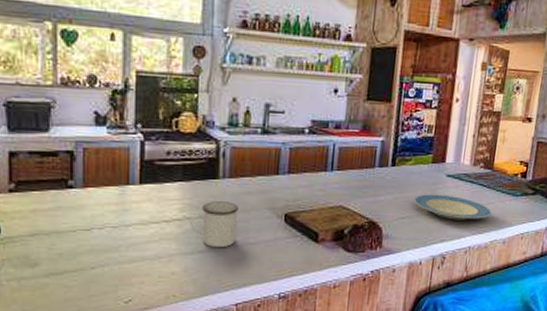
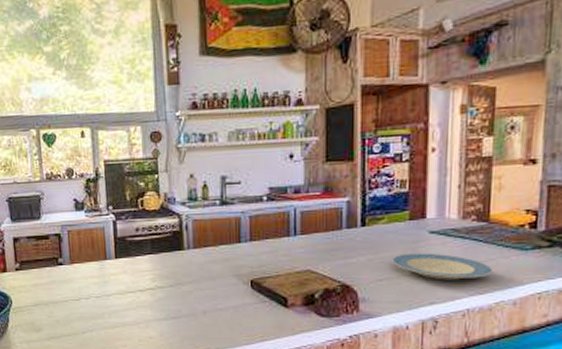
mug: present [189,201,238,248] -> none [161,271,206,314]

